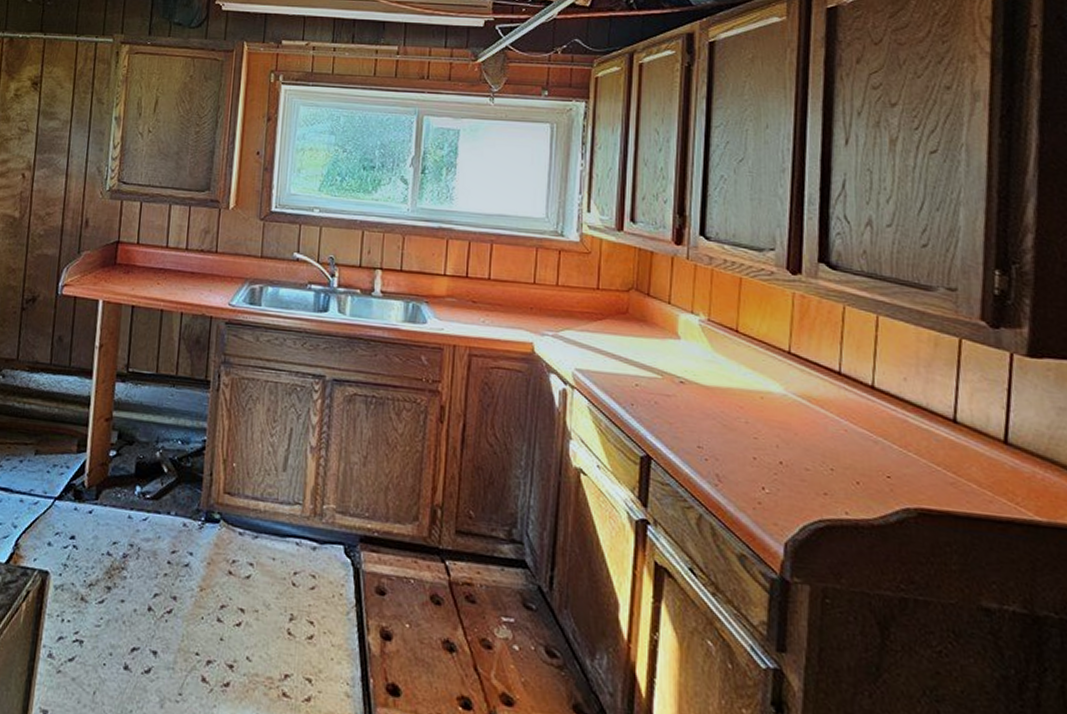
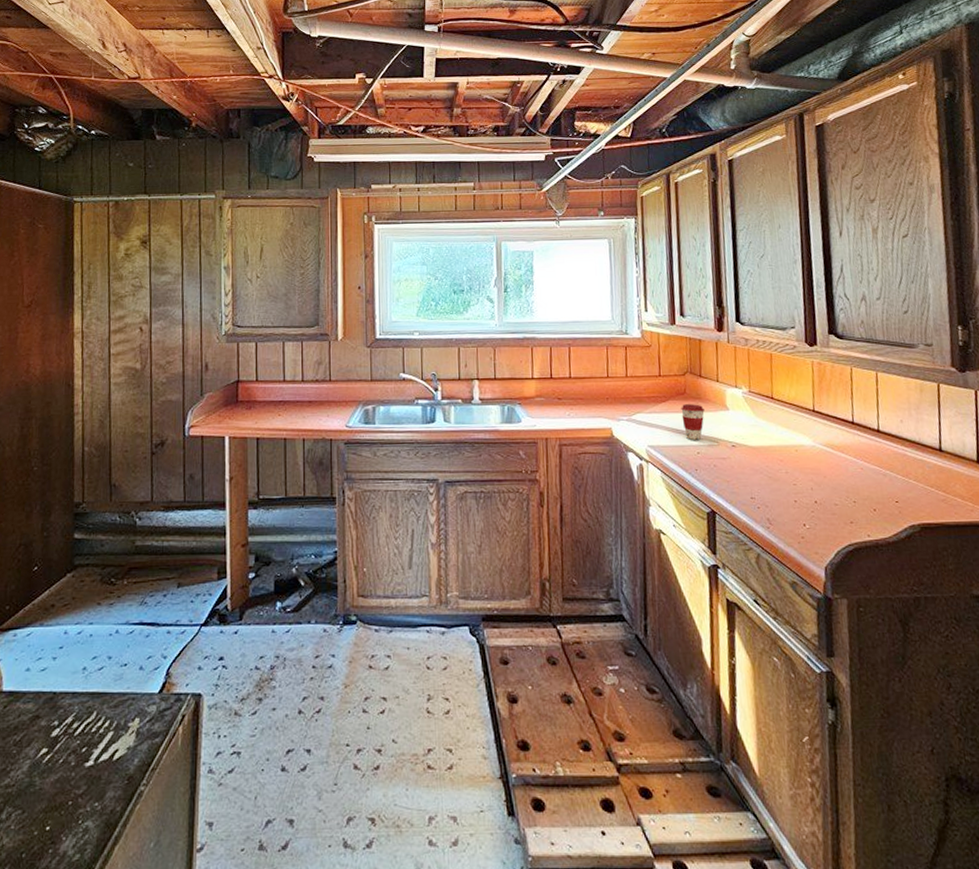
coffee cup: none [620,326,649,370] -> present [681,404,705,440]

